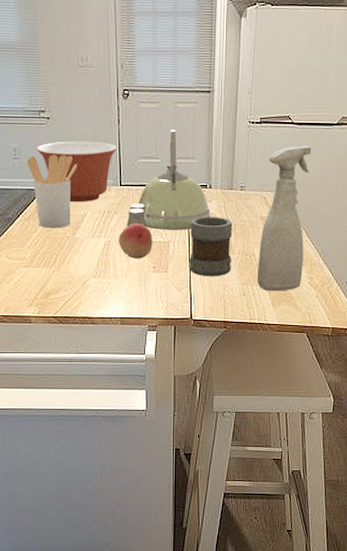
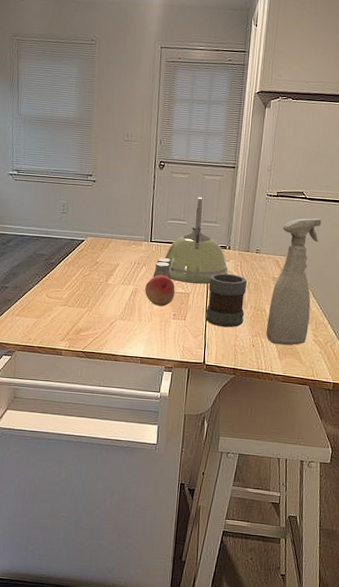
utensil holder: present [27,155,78,229] -> none [73,211,115,275]
mixing bowl: present [36,141,117,203] -> none [81,201,151,254]

